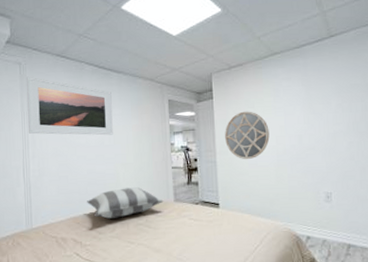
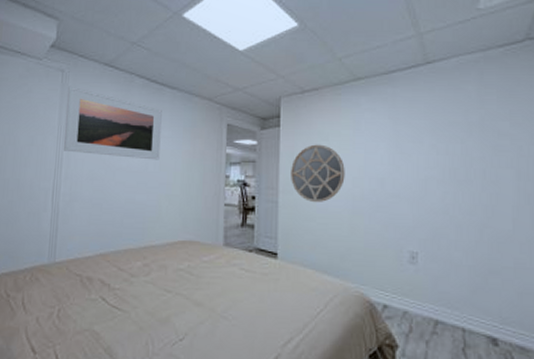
pillow: present [87,187,164,219] -> none [121,224,211,260]

